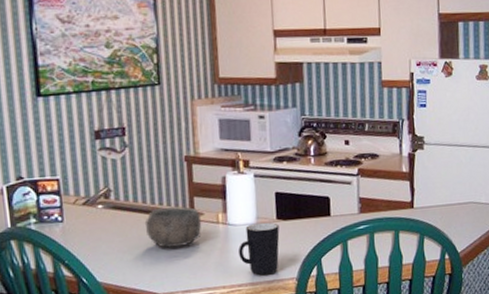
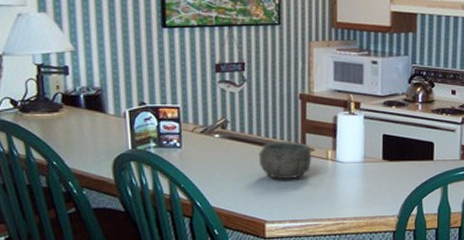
mug: present [239,222,280,275] -> none [345,162,385,210]

